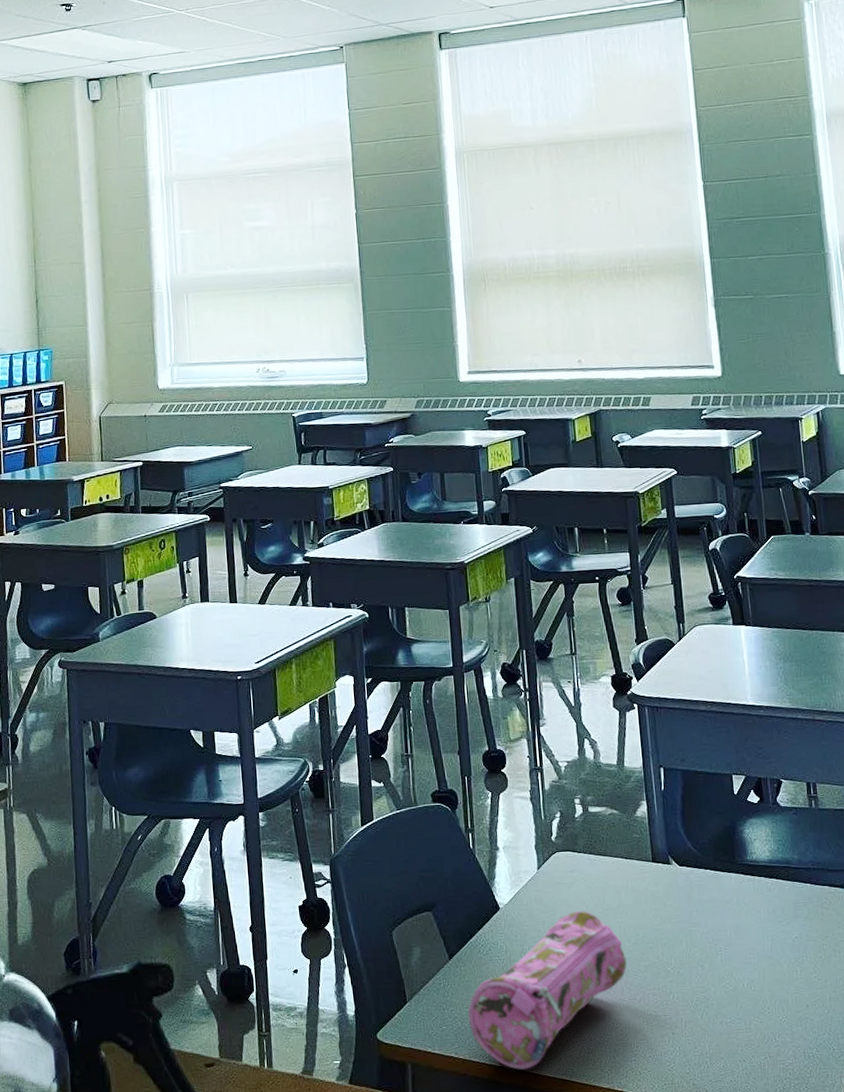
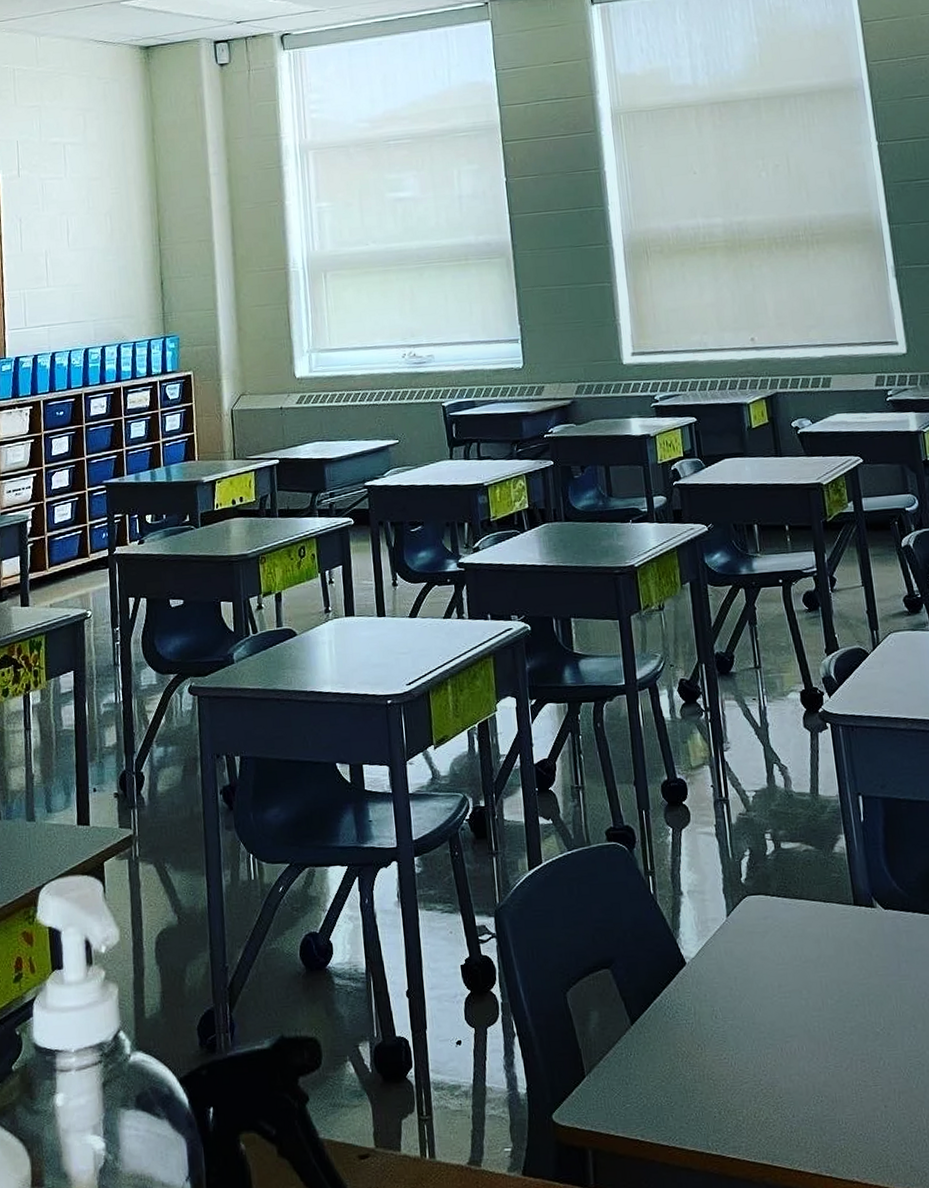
pencil case: present [468,910,627,1071] -> none [654,963,831,1155]

